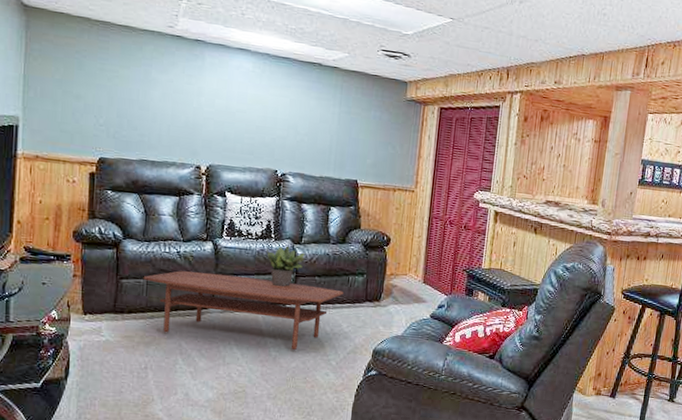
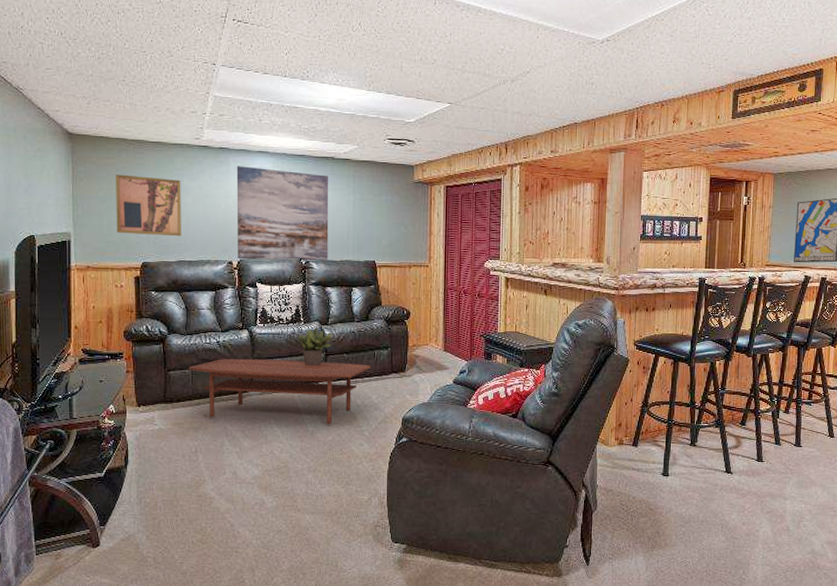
wall art: none [72,56,149,133] -> present [116,174,181,237]
wall art: none [207,62,315,176] -> present [236,166,329,262]

